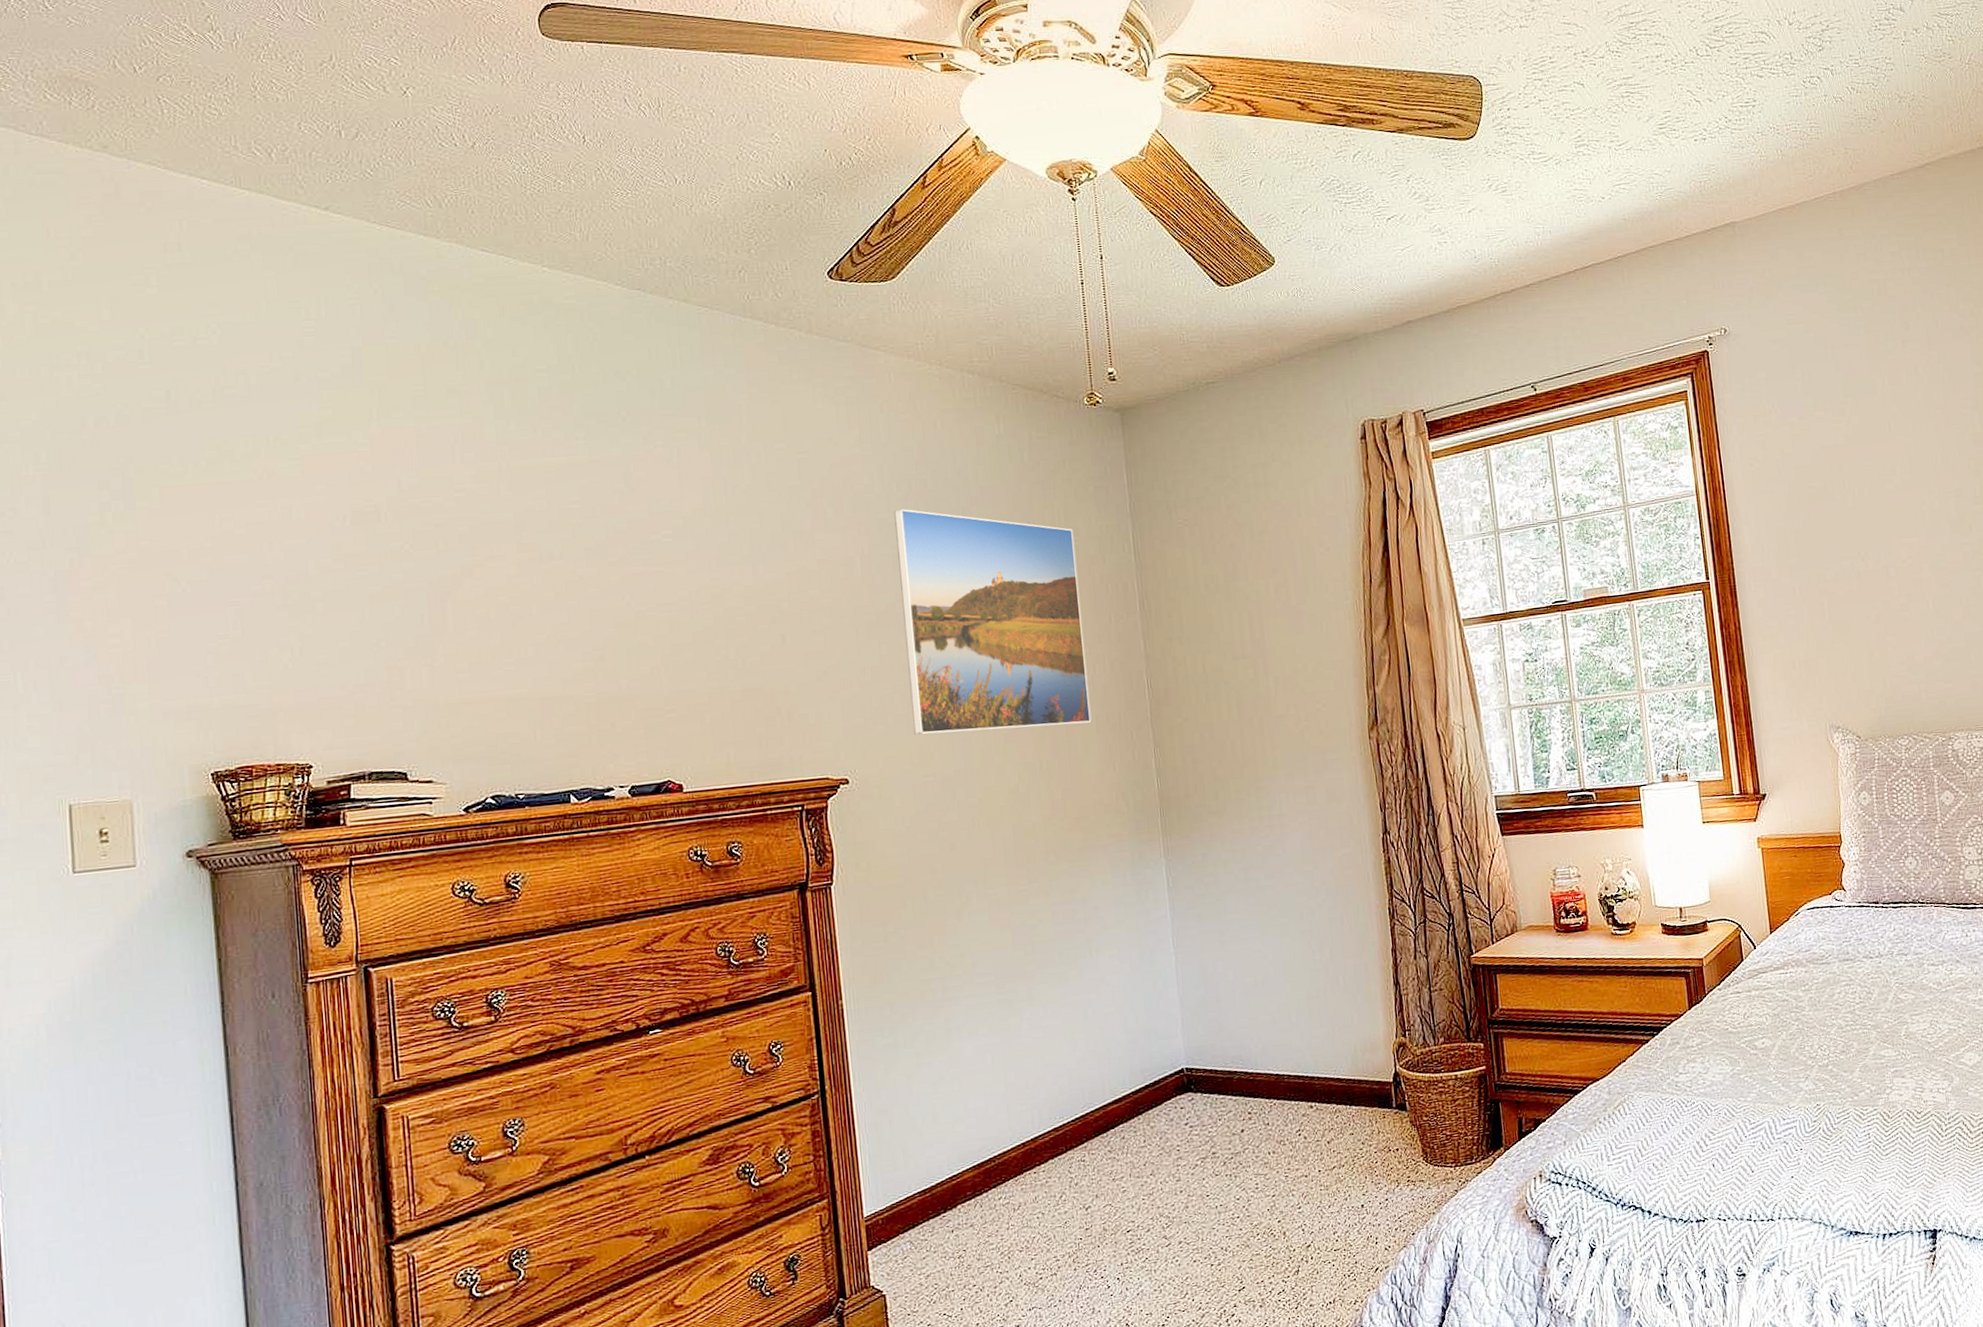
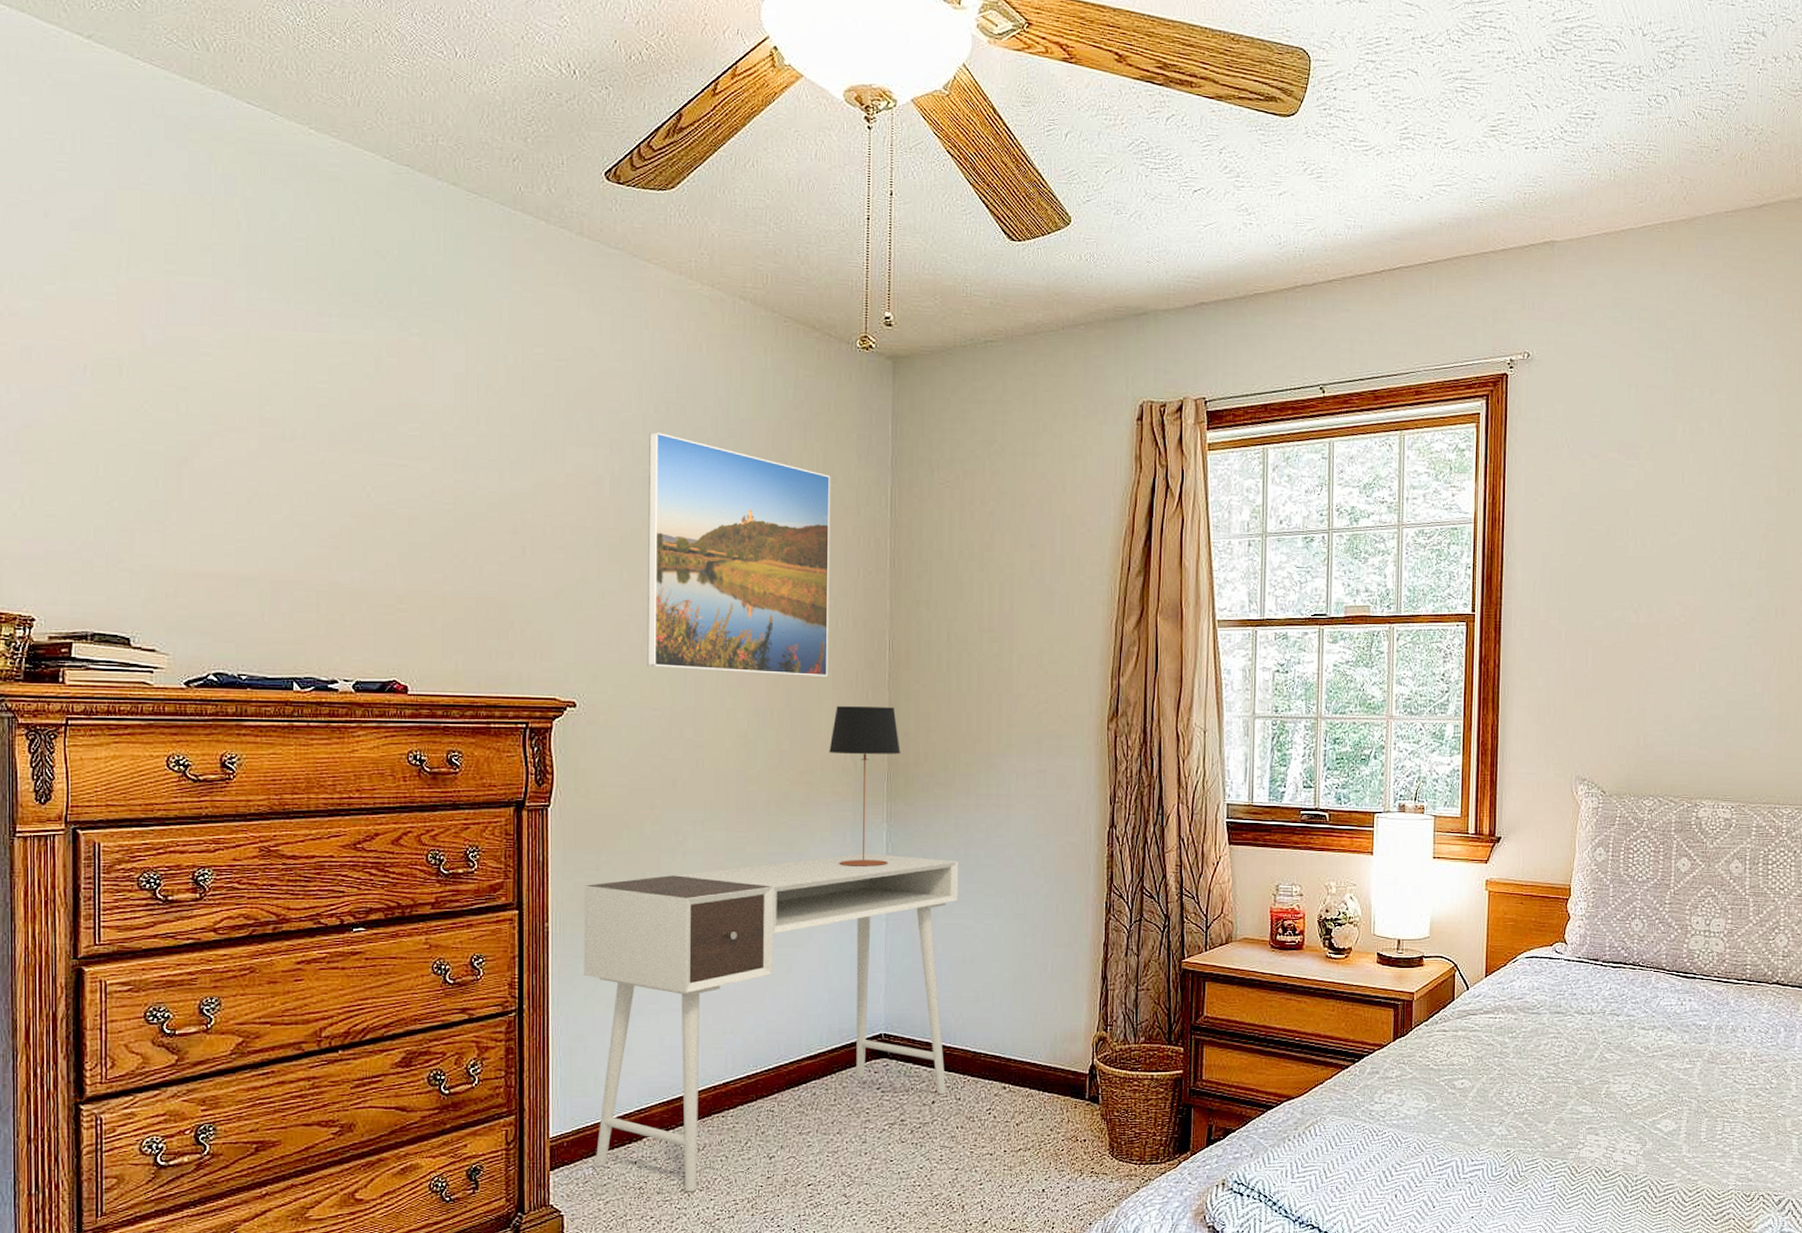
desk: none [874,886,1255,1255] -> present [584,852,959,1192]
table lamp: none [1100,744,1171,906] -> present [829,706,900,866]

